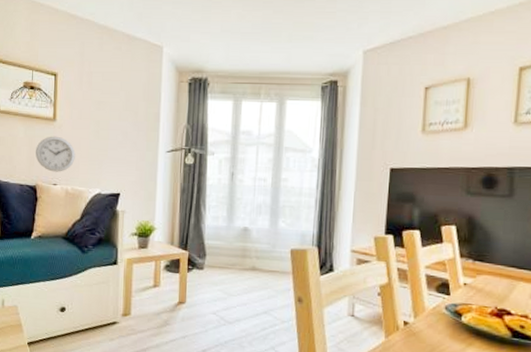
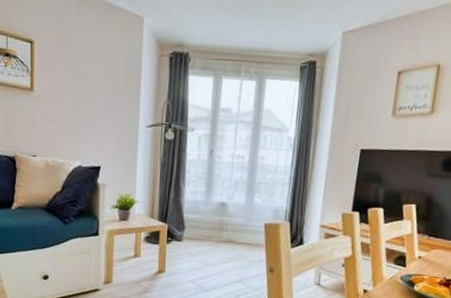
wall clock: present [36,136,75,172] -> none [13,106,55,144]

